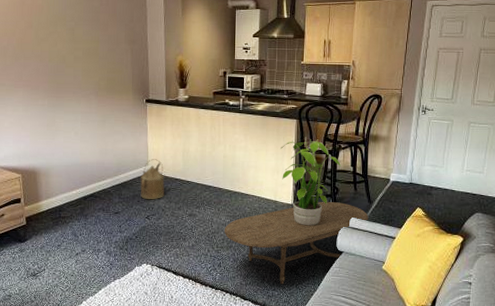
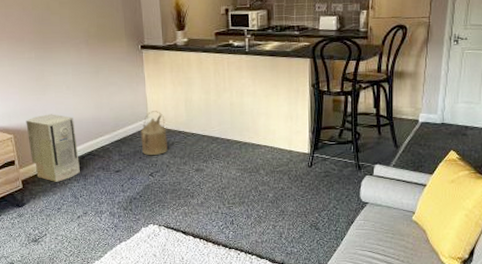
air purifier: none [34,157,82,220] -> present [26,114,80,182]
coffee table: present [224,201,369,284] -> none [235,148,395,240]
potted plant: present [281,137,341,226] -> none [293,77,362,177]

